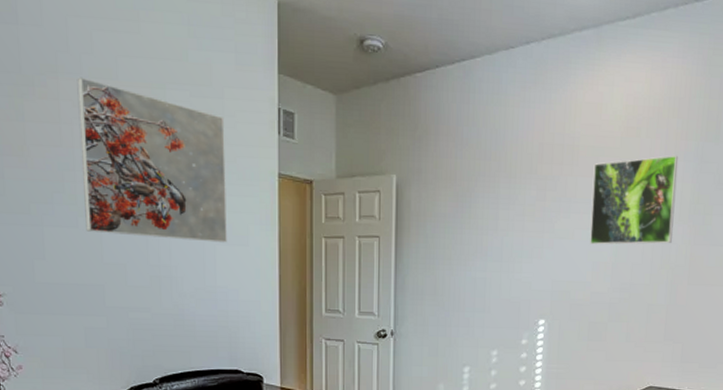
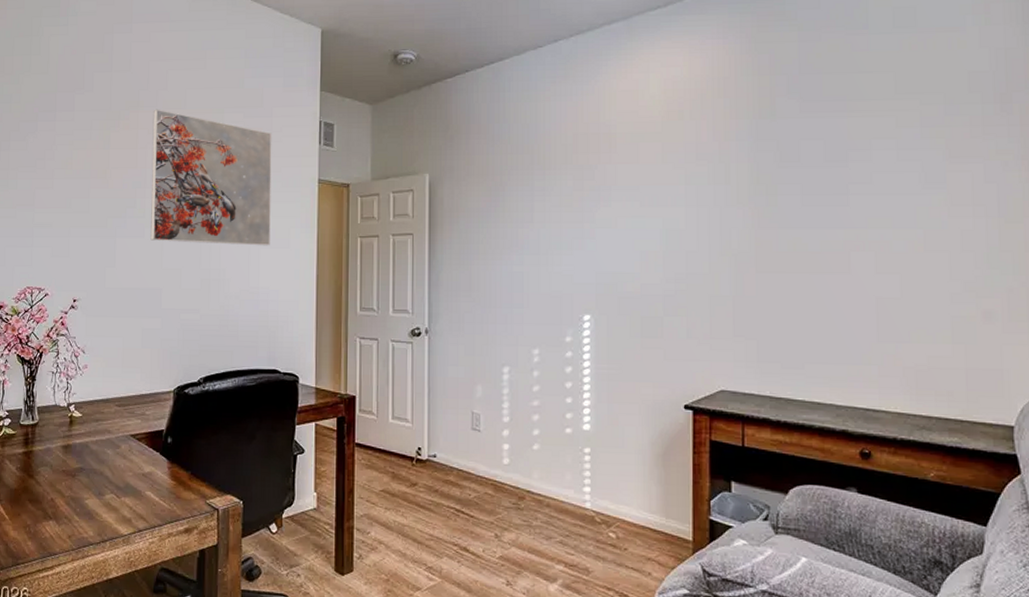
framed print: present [590,155,679,245] -> none [634,135,731,233]

